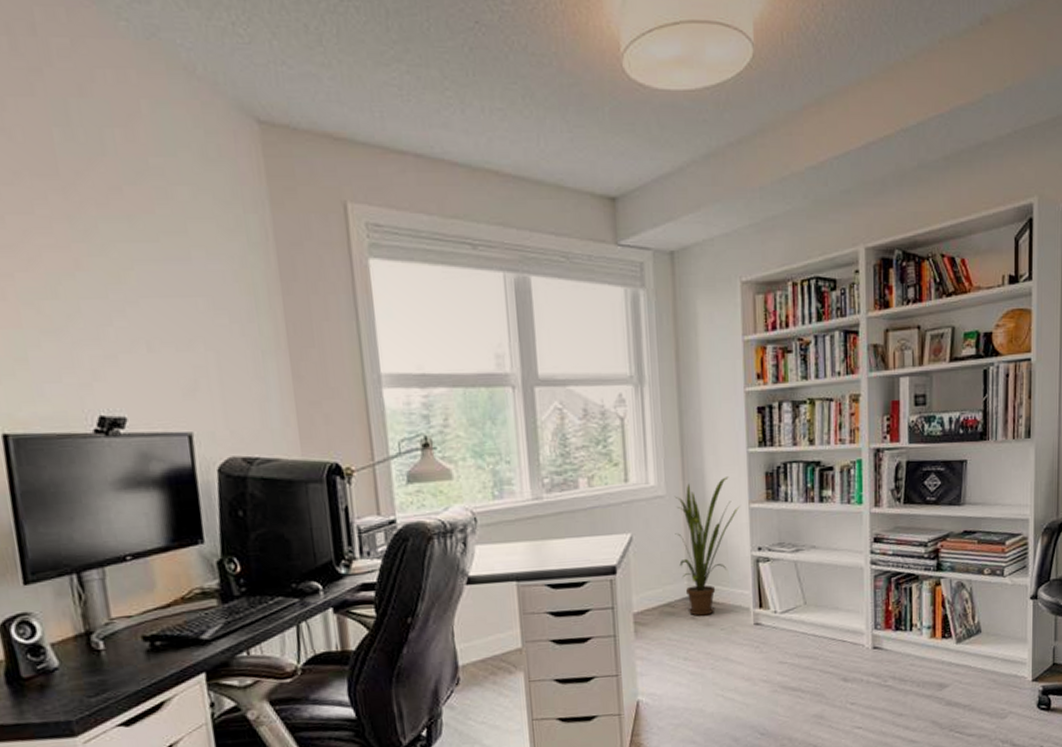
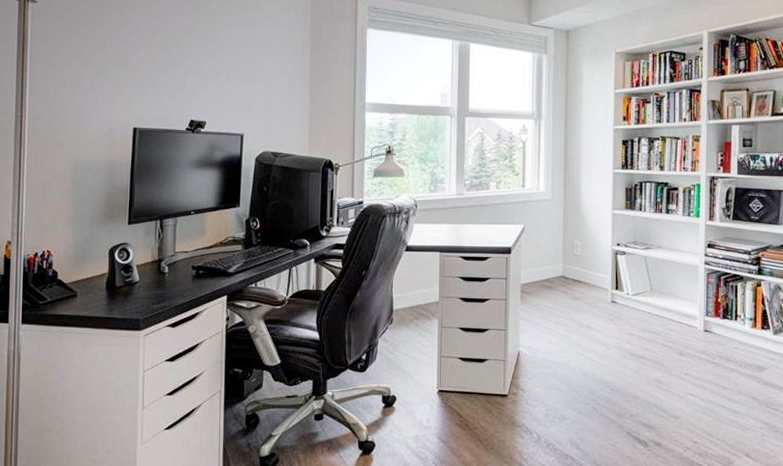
house plant: present [674,476,740,616] -> none [556,189,605,291]

